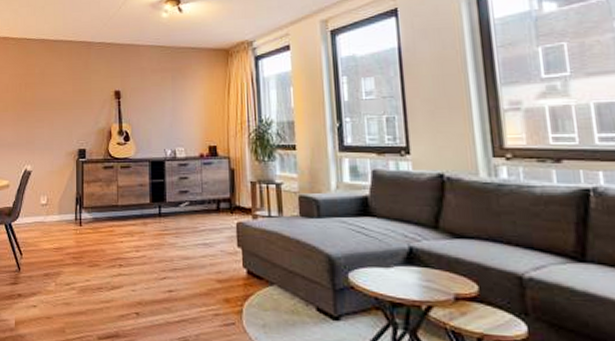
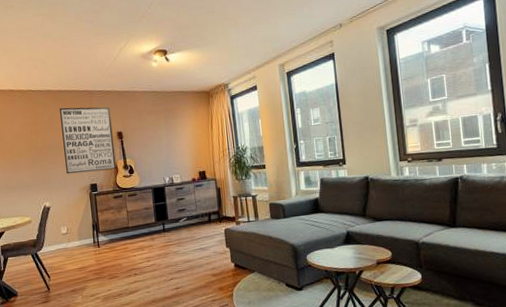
wall art: none [54,59,110,135] -> present [60,107,117,174]

